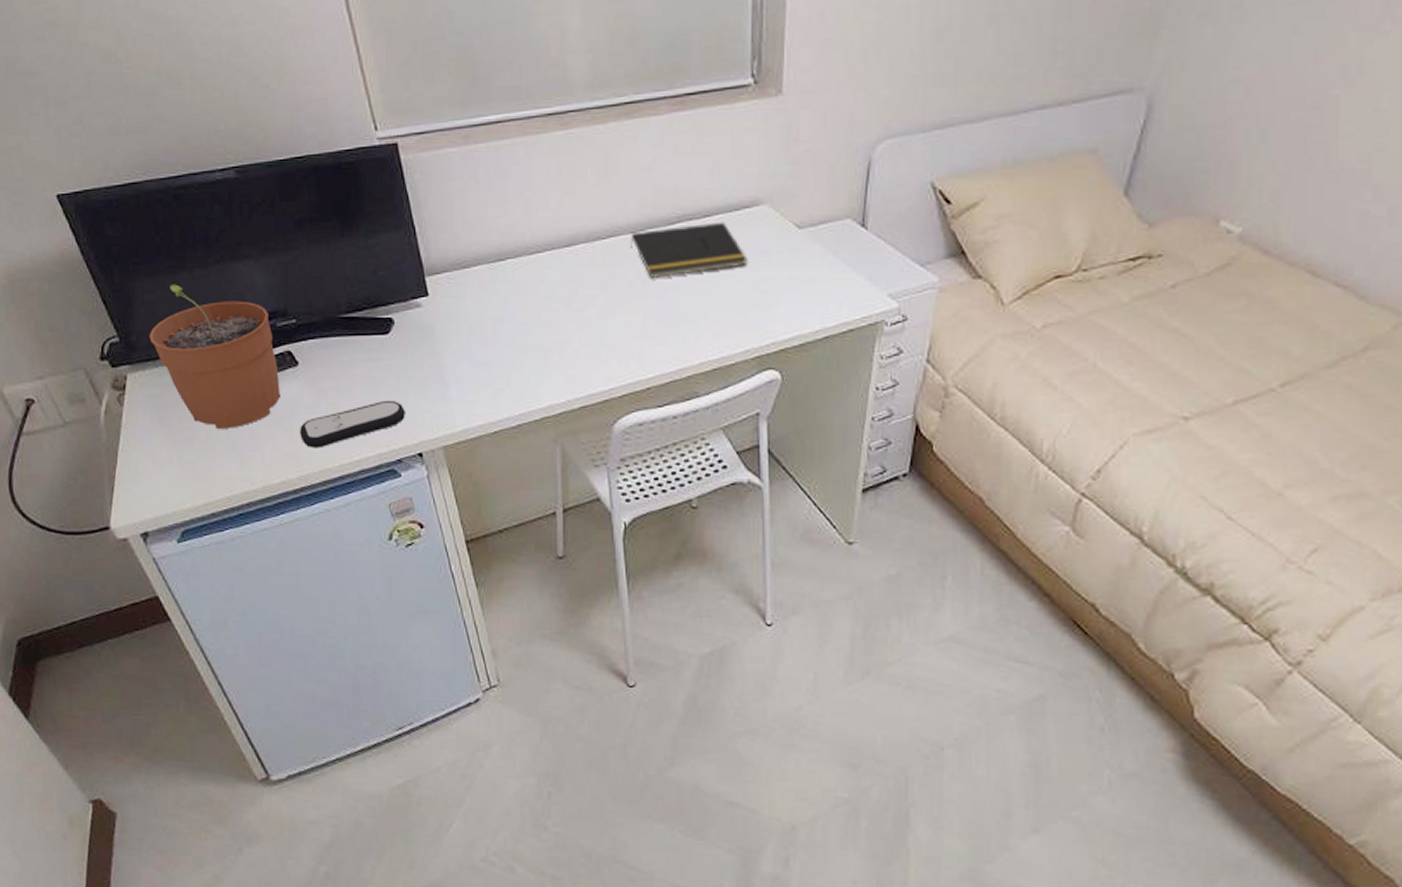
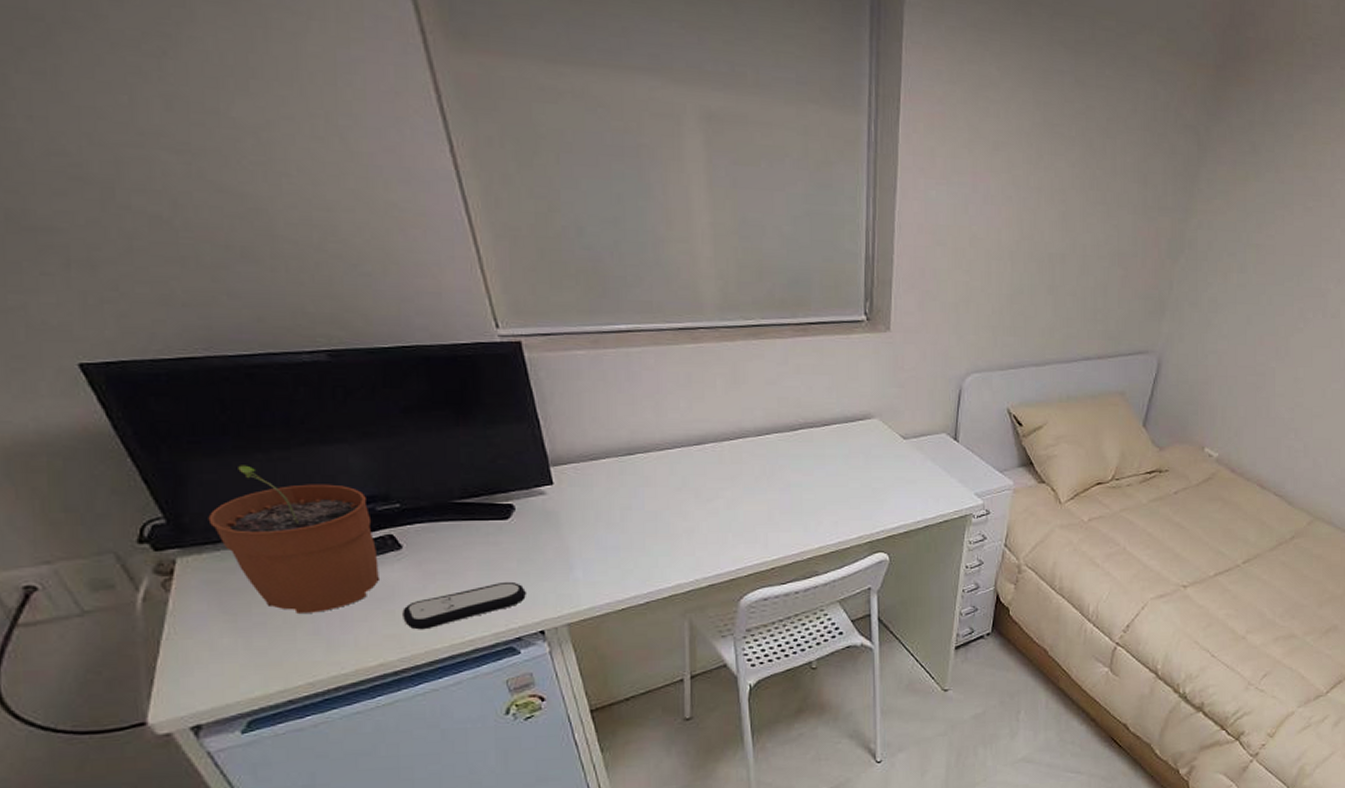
notepad: present [631,221,748,278] -> none [757,430,861,475]

